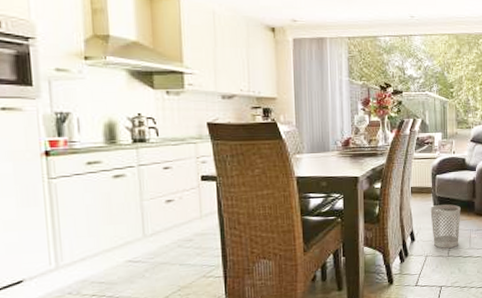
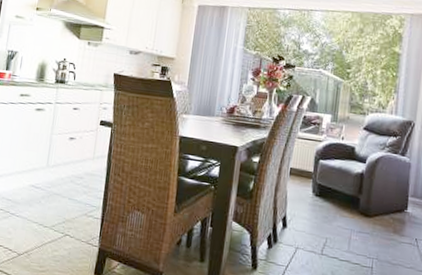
wastebasket: present [430,204,461,249] -> none [307,193,343,246]

